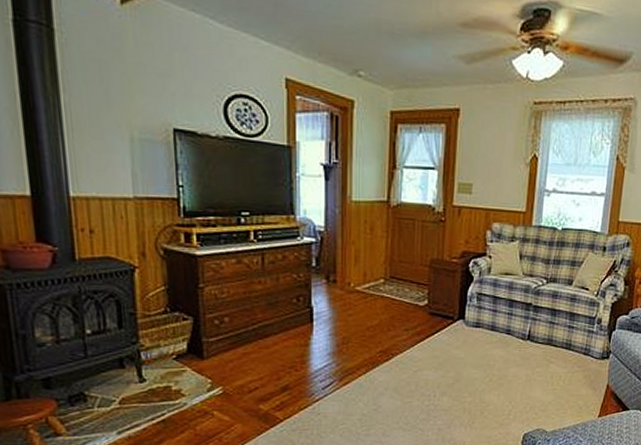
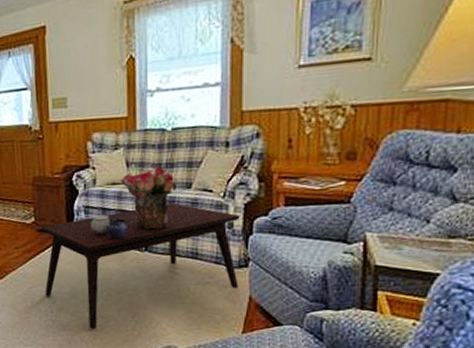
coffee table: none [430,296,607,415] -> present [41,202,240,330]
ceramic pot: none [481,303,516,328] -> present [90,215,129,240]
bouquet: none [513,262,563,321] -> present [121,166,179,230]

